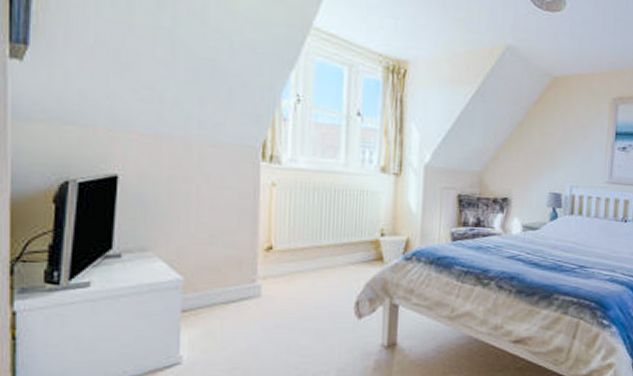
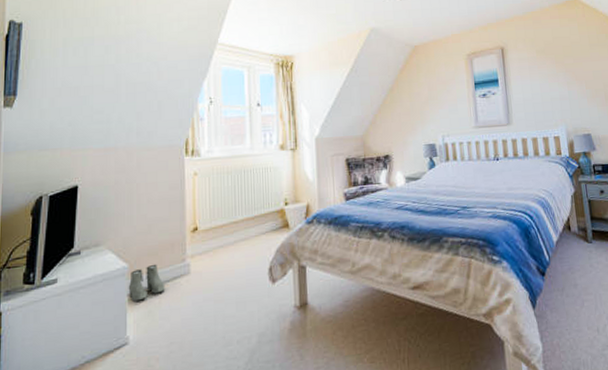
boots: none [182,280,230,319] -> present [128,264,165,302]

